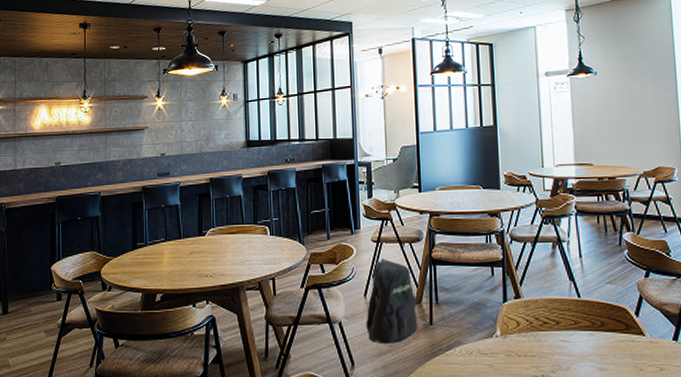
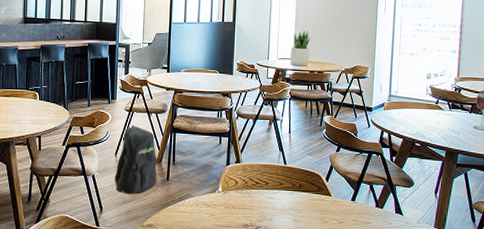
planter: none [570,128,596,173] -> present [290,31,310,67]

